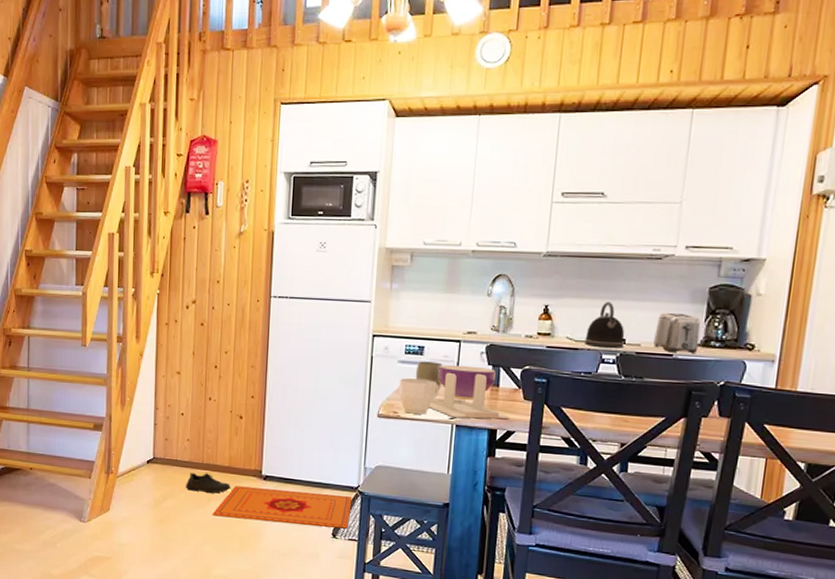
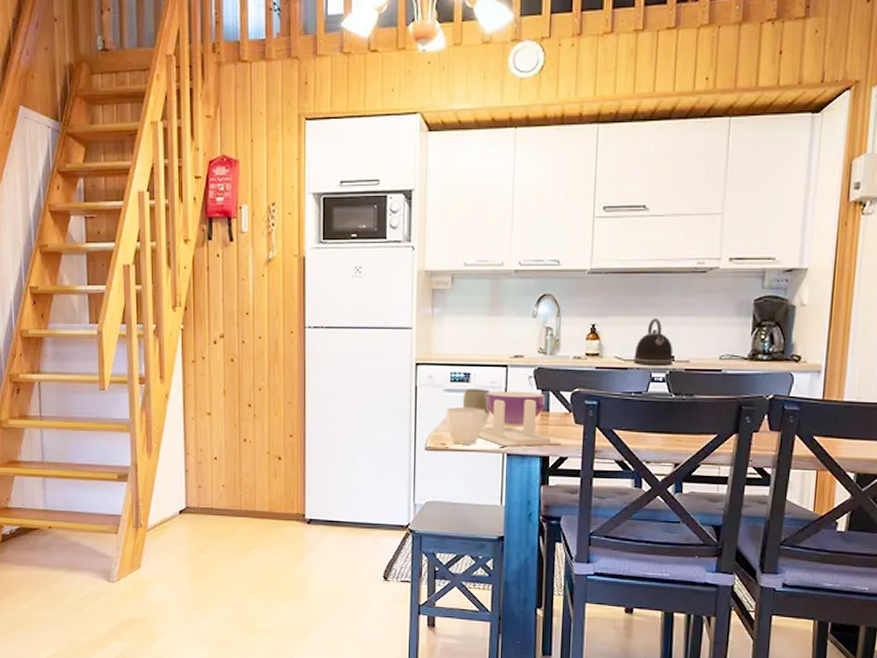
shoe: present [186,473,231,493] -> none [224,520,273,542]
doormat: present [212,486,352,529] -> none [253,532,403,570]
toaster: present [653,312,701,354] -> none [702,326,748,368]

